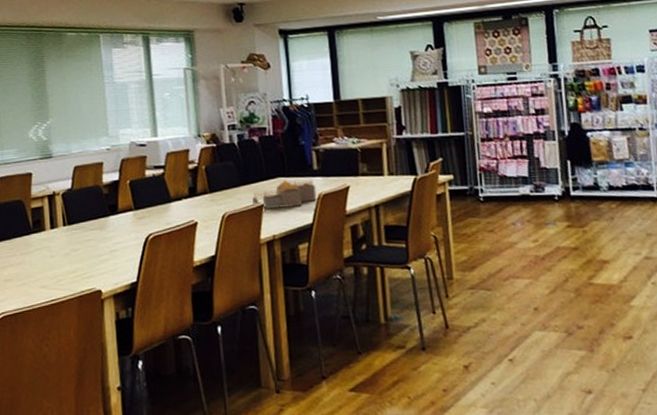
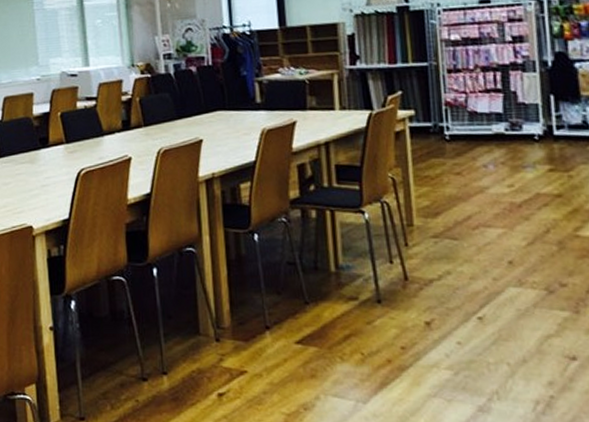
storage basket: present [252,179,317,209] -> none [190,113,260,145]

